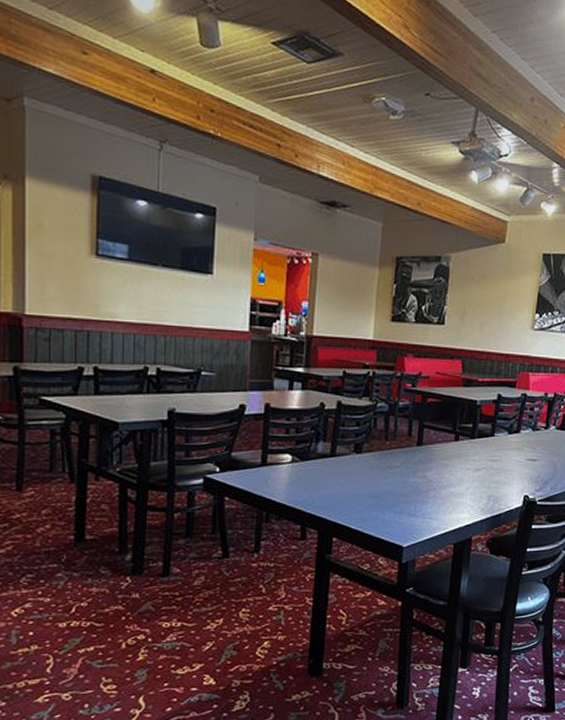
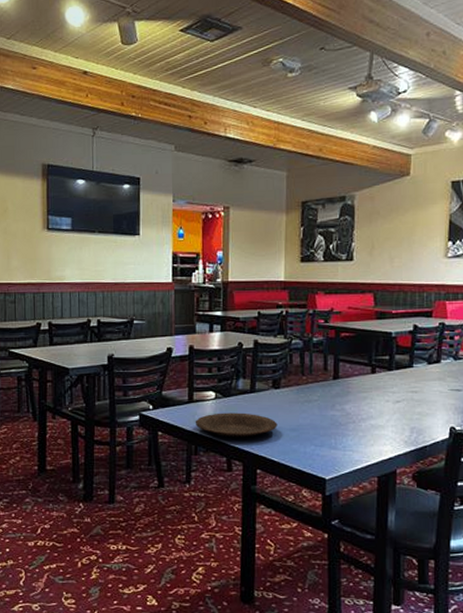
plate: none [267,477,357,504] -> present [195,412,277,438]

